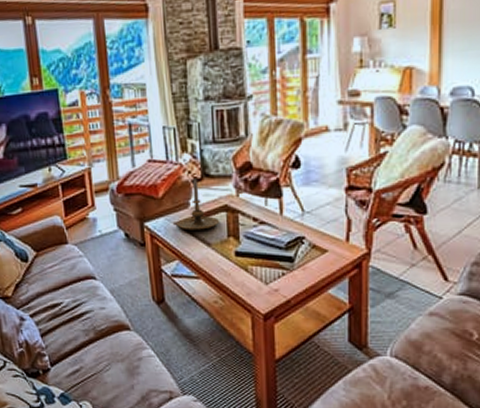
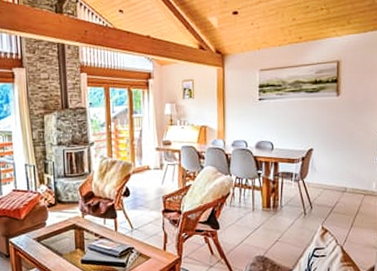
candle holder: present [177,178,219,230] -> none [35,204,69,244]

